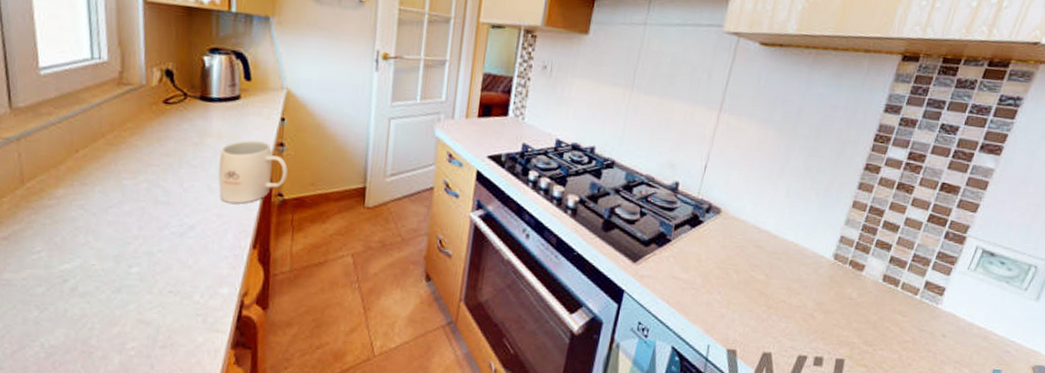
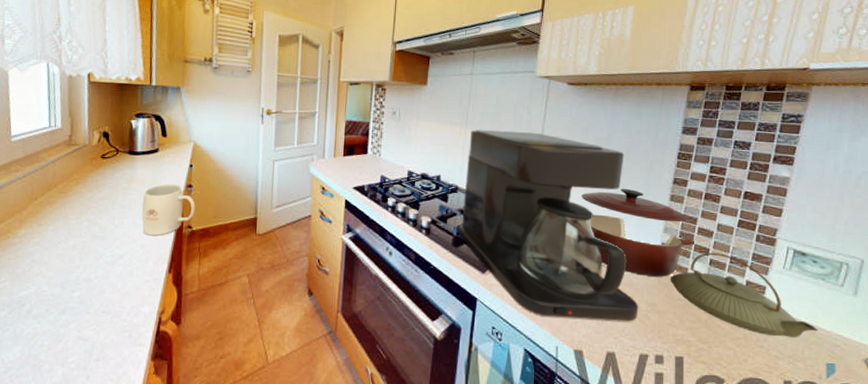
coffee maker: none [609,93,815,321] -> present [458,129,639,322]
saucepan: none [758,173,880,274] -> present [581,189,697,277]
teapot: none [843,249,991,343] -> present [670,252,818,338]

